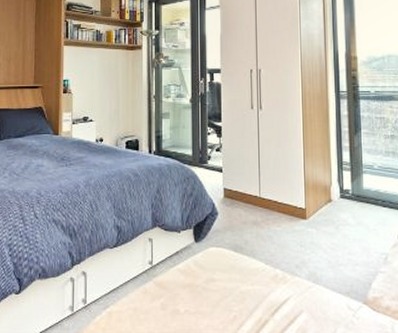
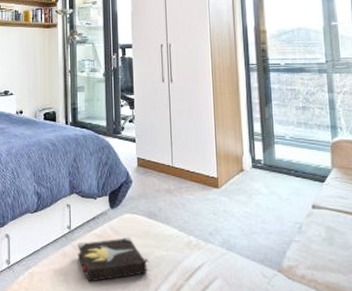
hardback book: none [159,271,234,320] -> present [77,236,150,282]

